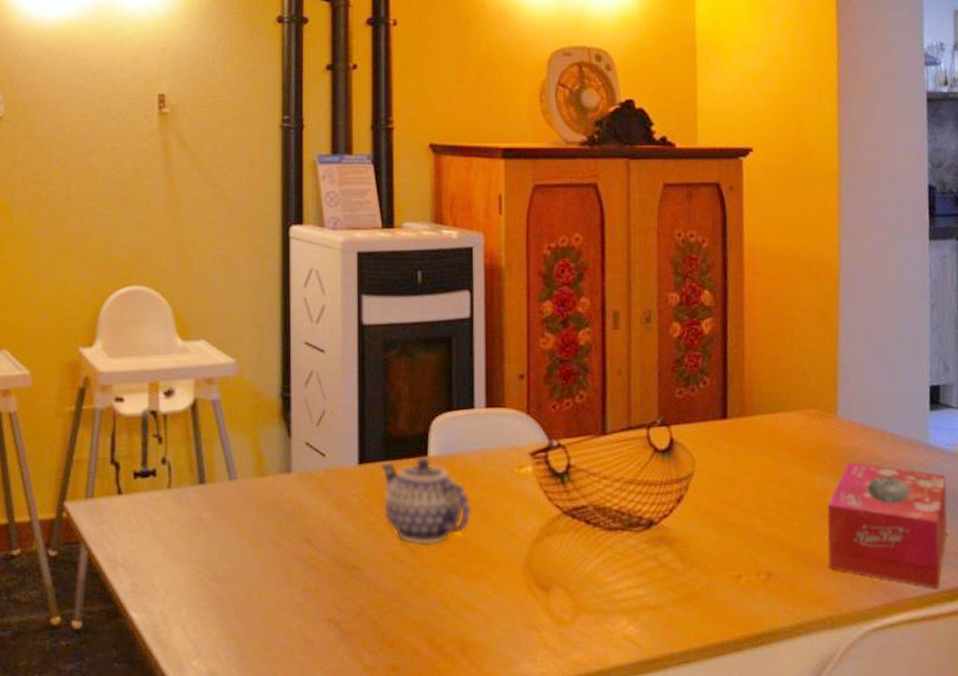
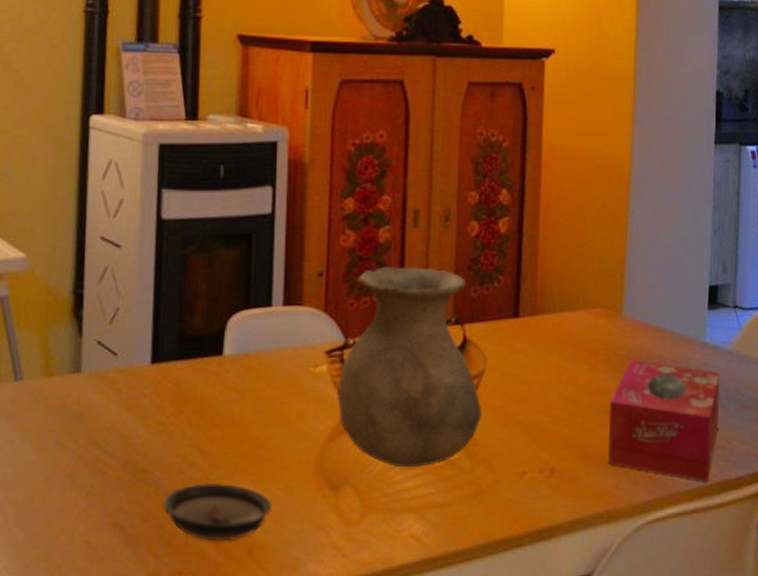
saucer: none [376,580,483,639] -> present [163,482,273,542]
teapot: present [380,456,472,546] -> none [174,355,265,447]
vase: none [543,368,693,569] -> present [336,266,482,468]

